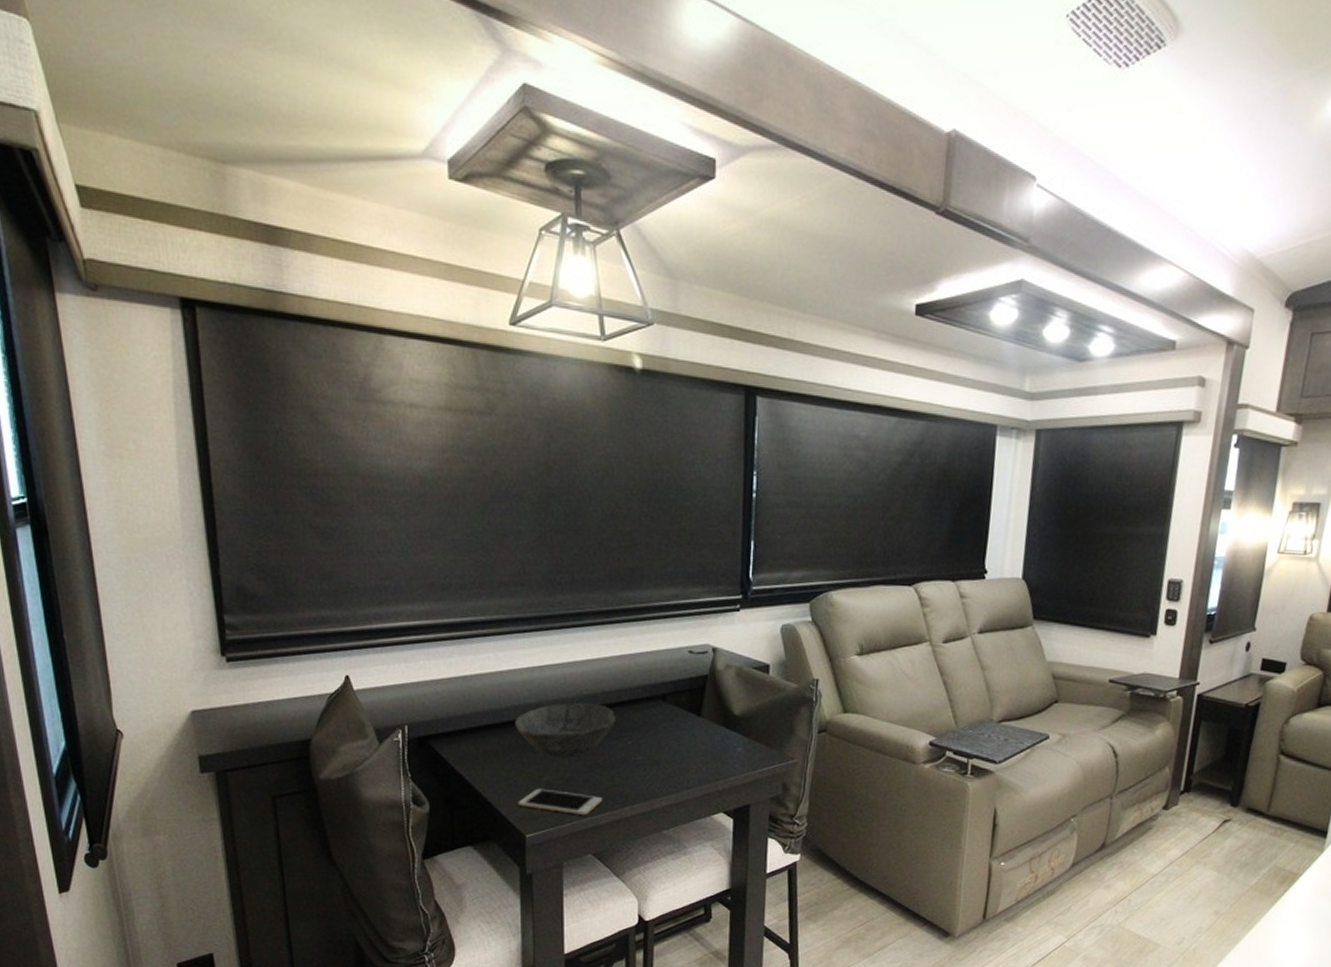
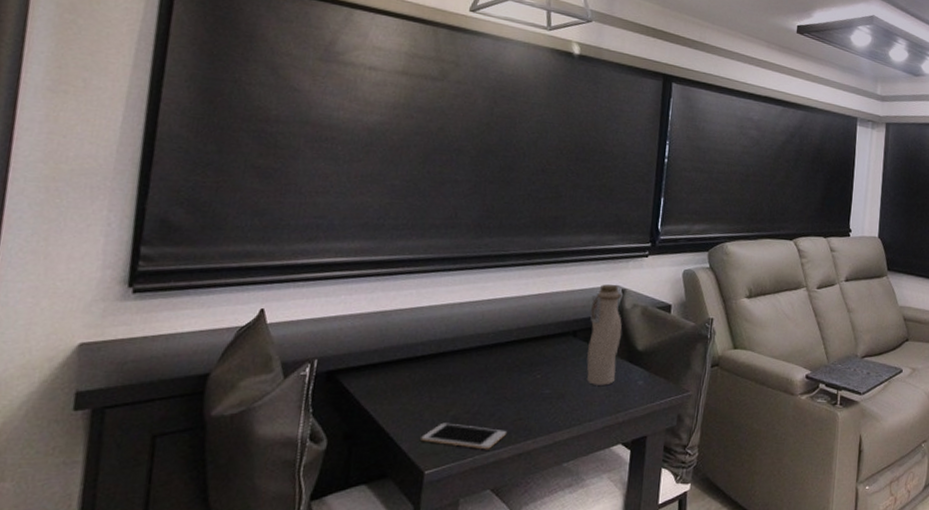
bowl: present [515,702,617,758] -> none [428,337,529,392]
water bottle: none [678,642,716,752] -> present [586,284,622,386]

